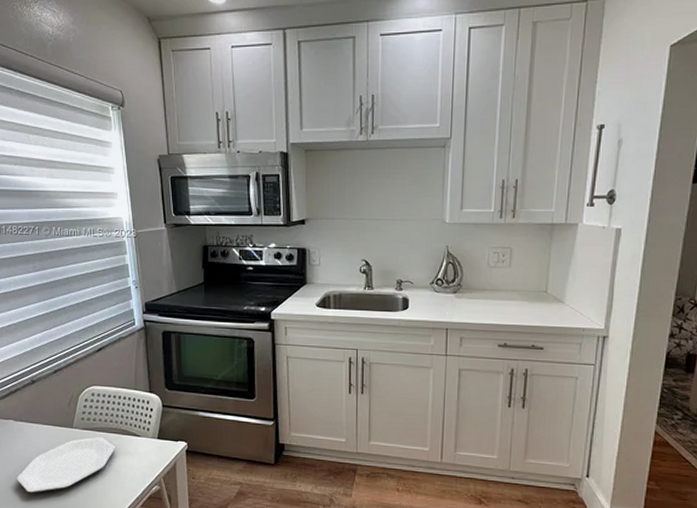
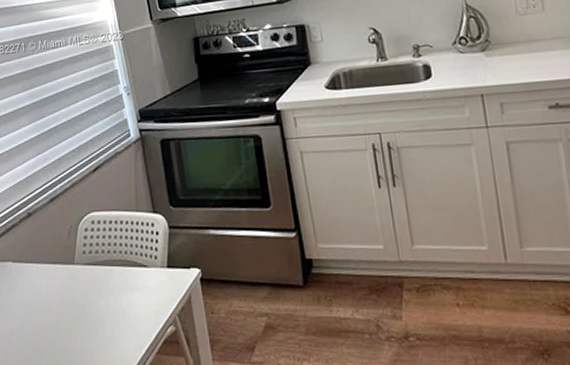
plate: present [17,437,116,493] -> none [19,272,123,348]

